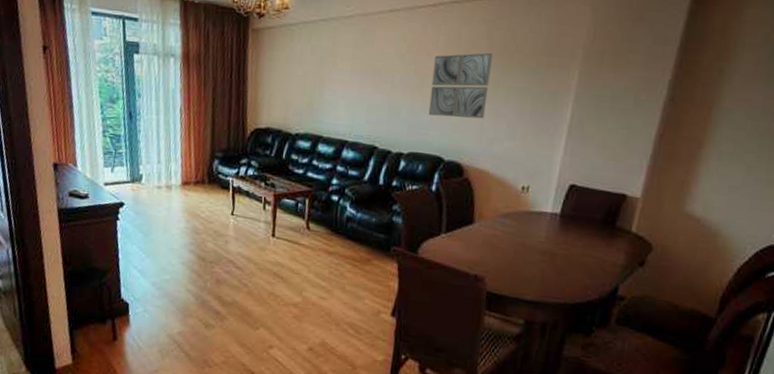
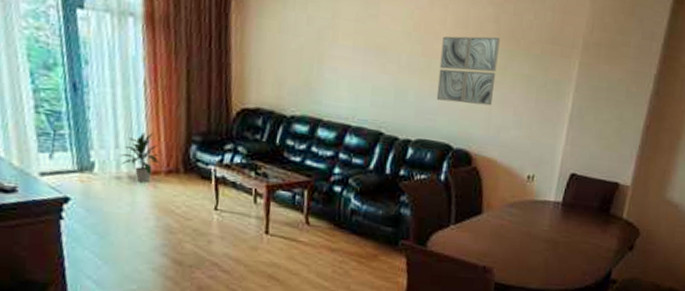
indoor plant: none [161,150,191,192] -> present [121,132,161,183]

